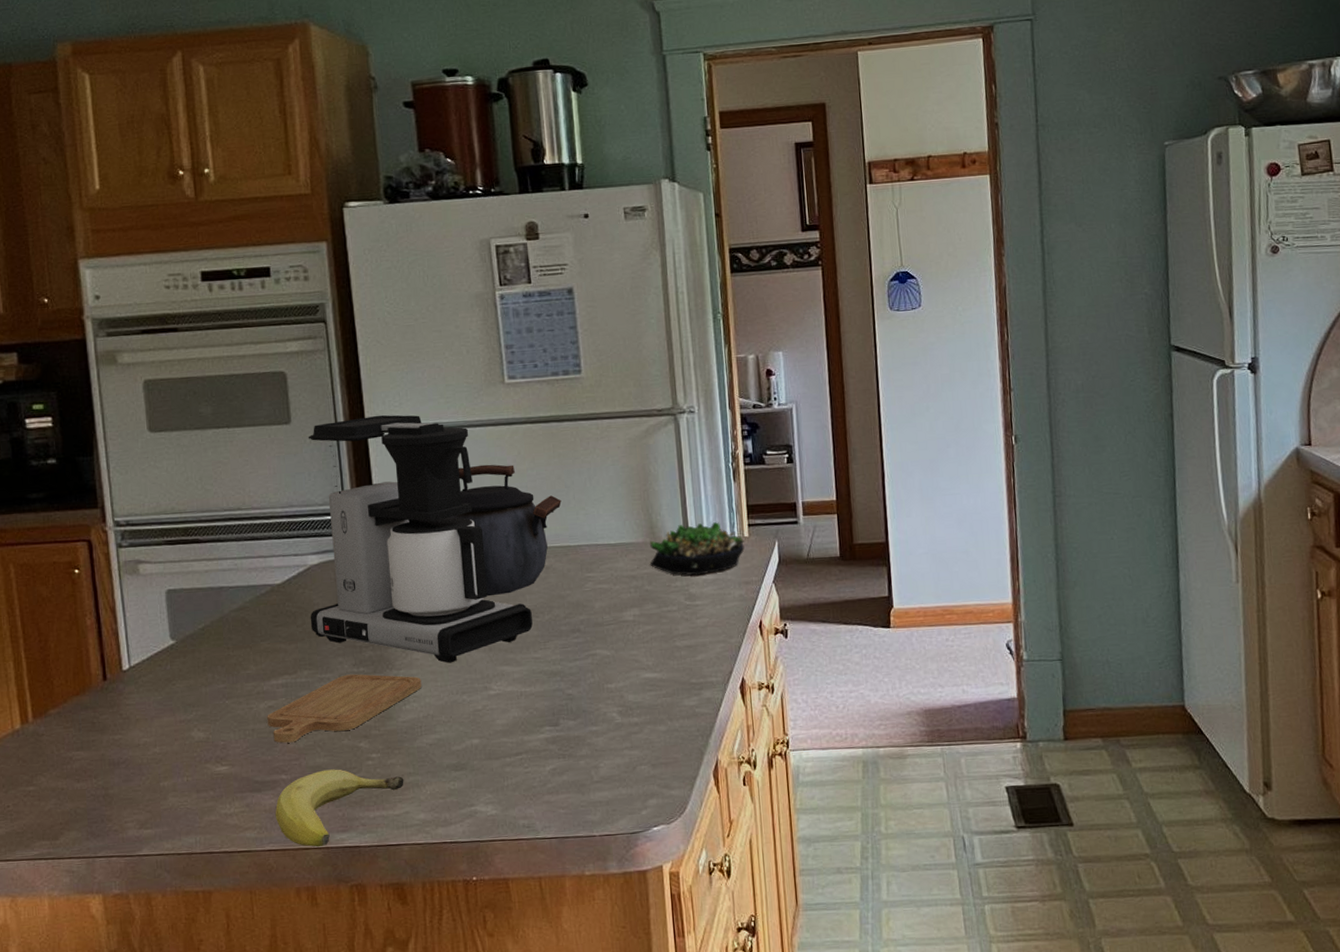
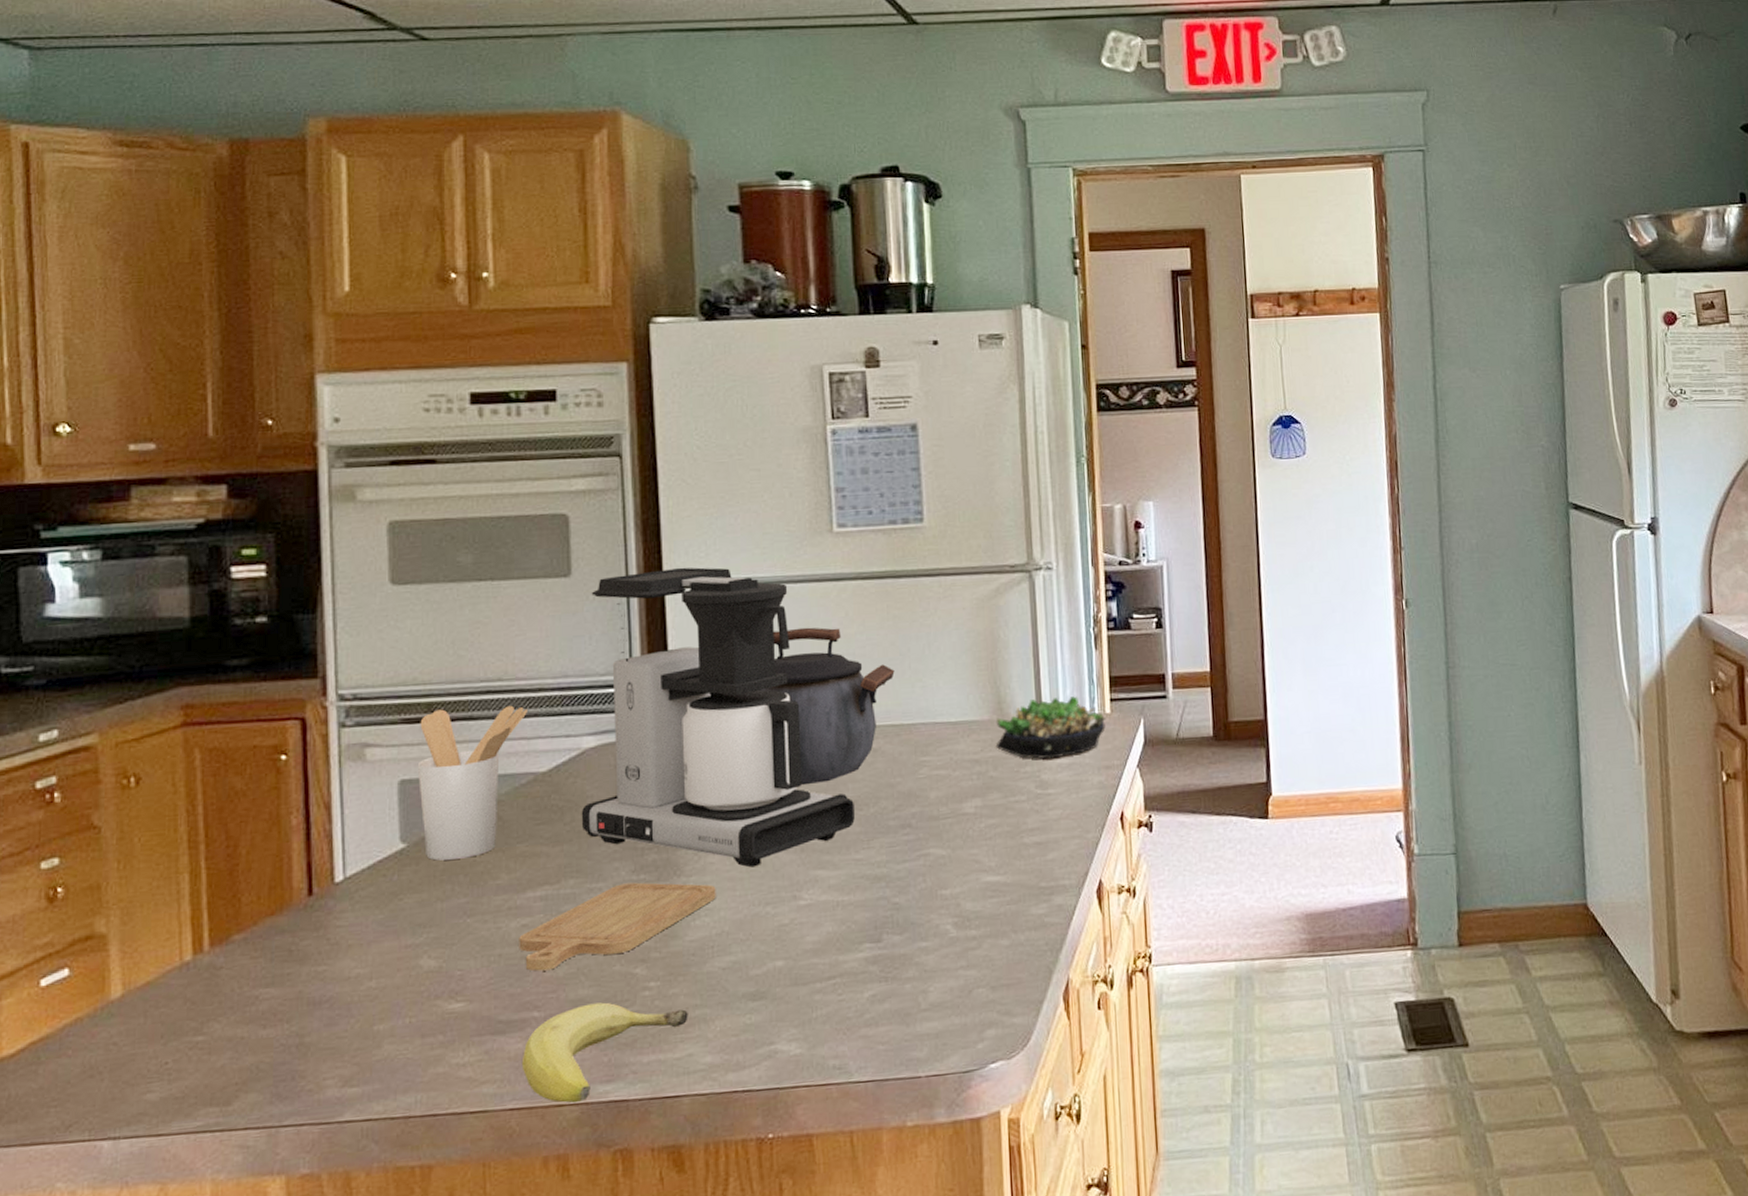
utensil holder: none [179,530,263,654] -> present [417,705,527,861]

